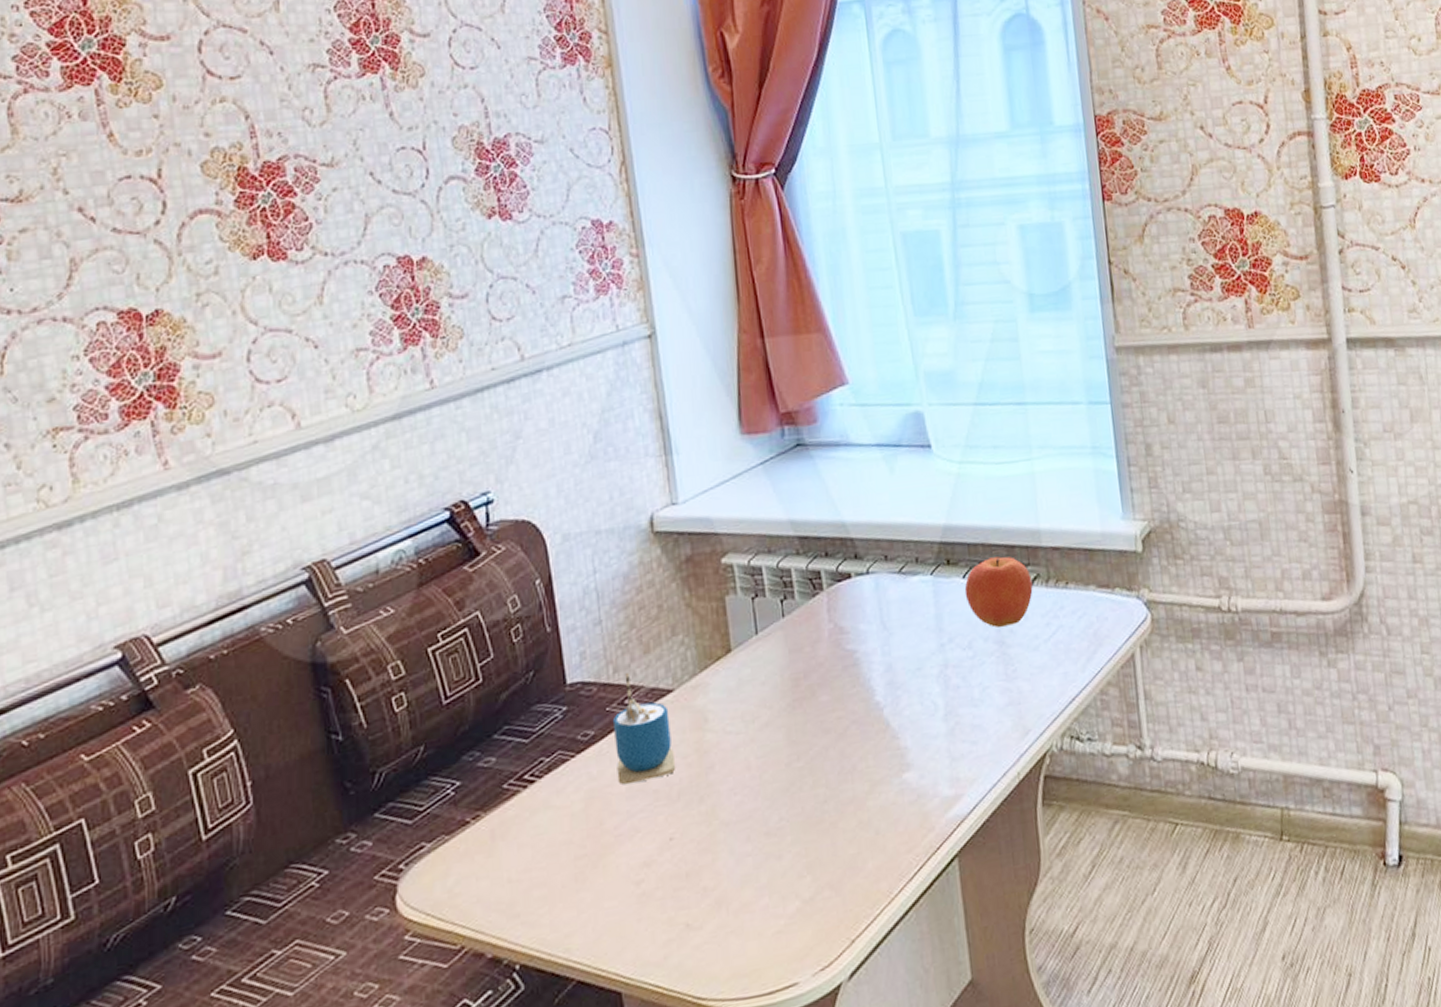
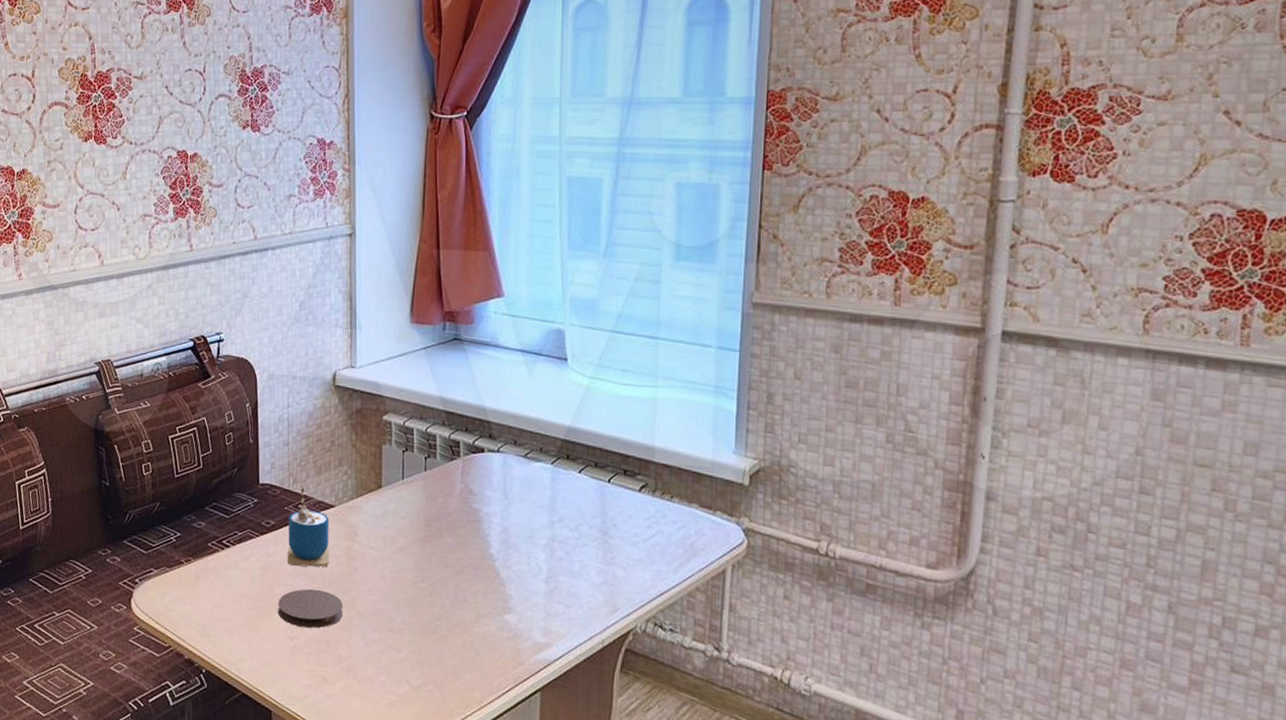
coaster: none [612,806,703,866] -> present [278,588,344,629]
fruit: present [964,556,1033,628] -> none [578,461,640,521]

